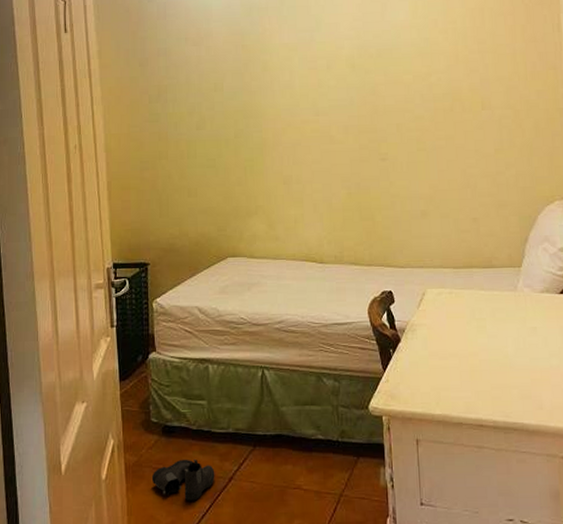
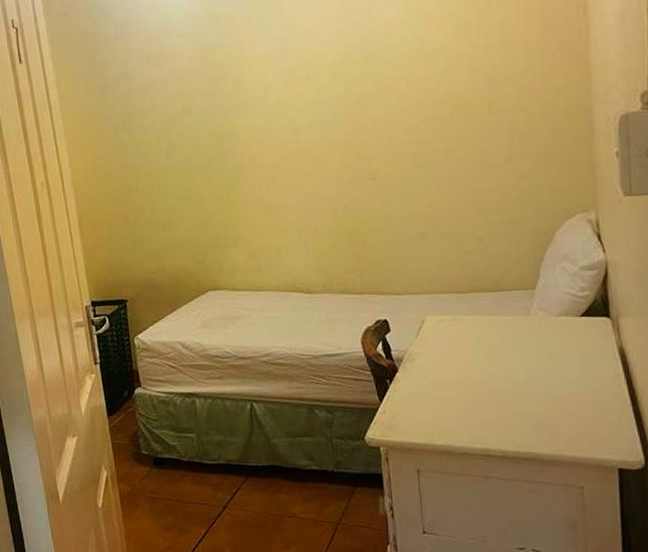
boots: present [151,458,215,501] -> none [146,488,209,528]

